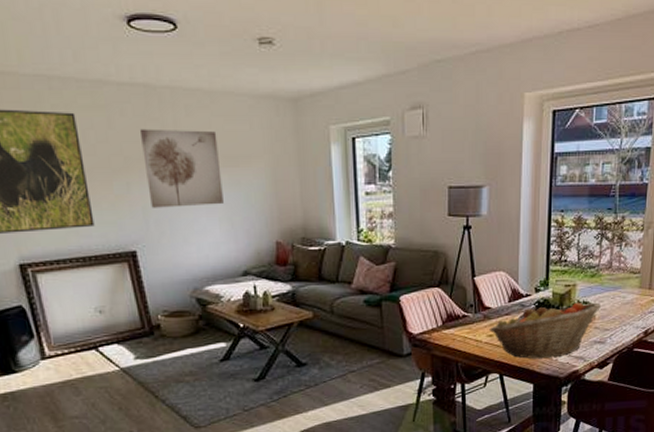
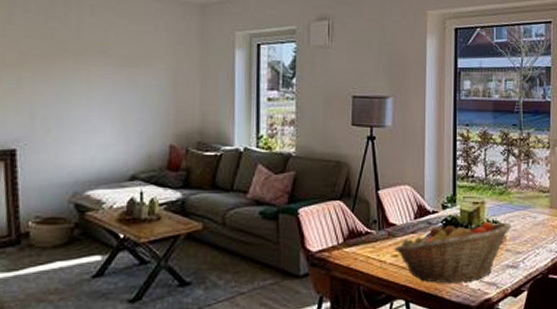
wall art: present [140,128,224,208] -> none [39,25,120,105]

